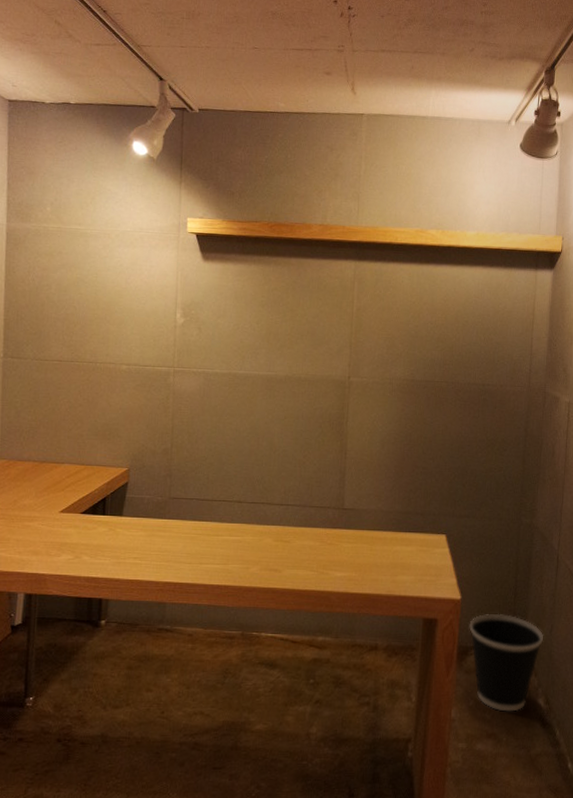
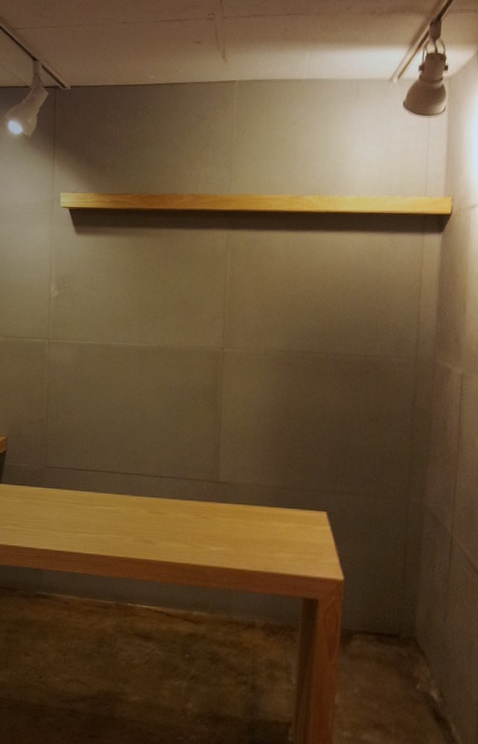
wastebasket: present [469,613,543,712] -> none [353,597,436,703]

